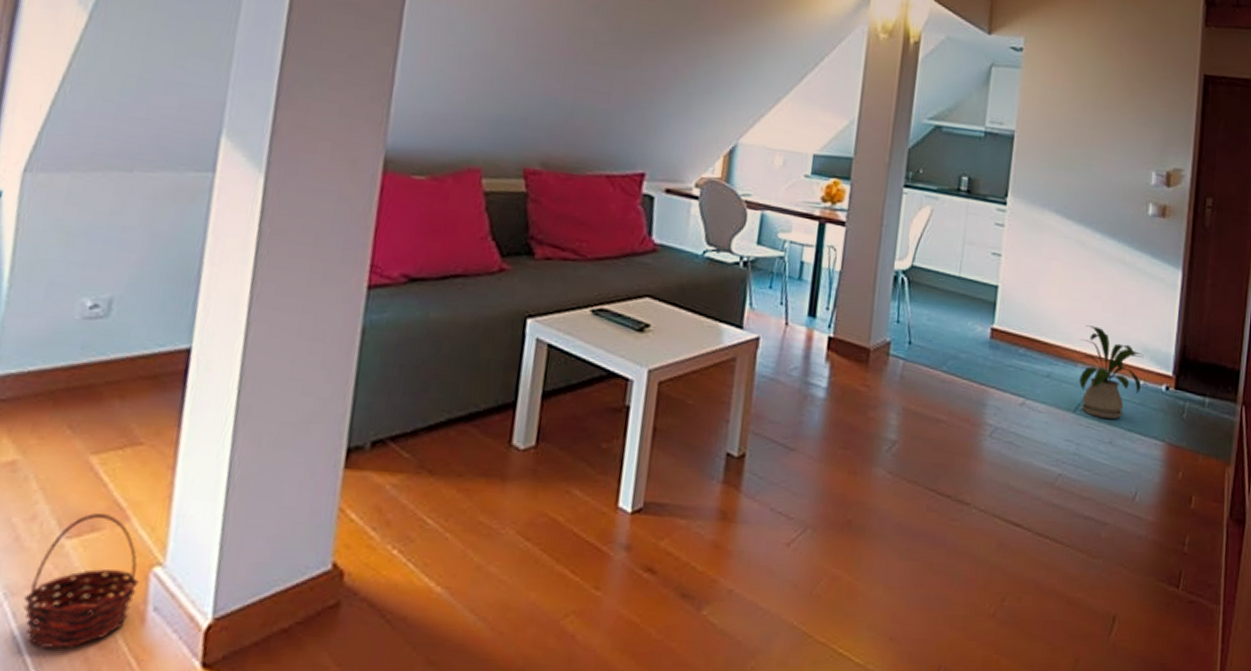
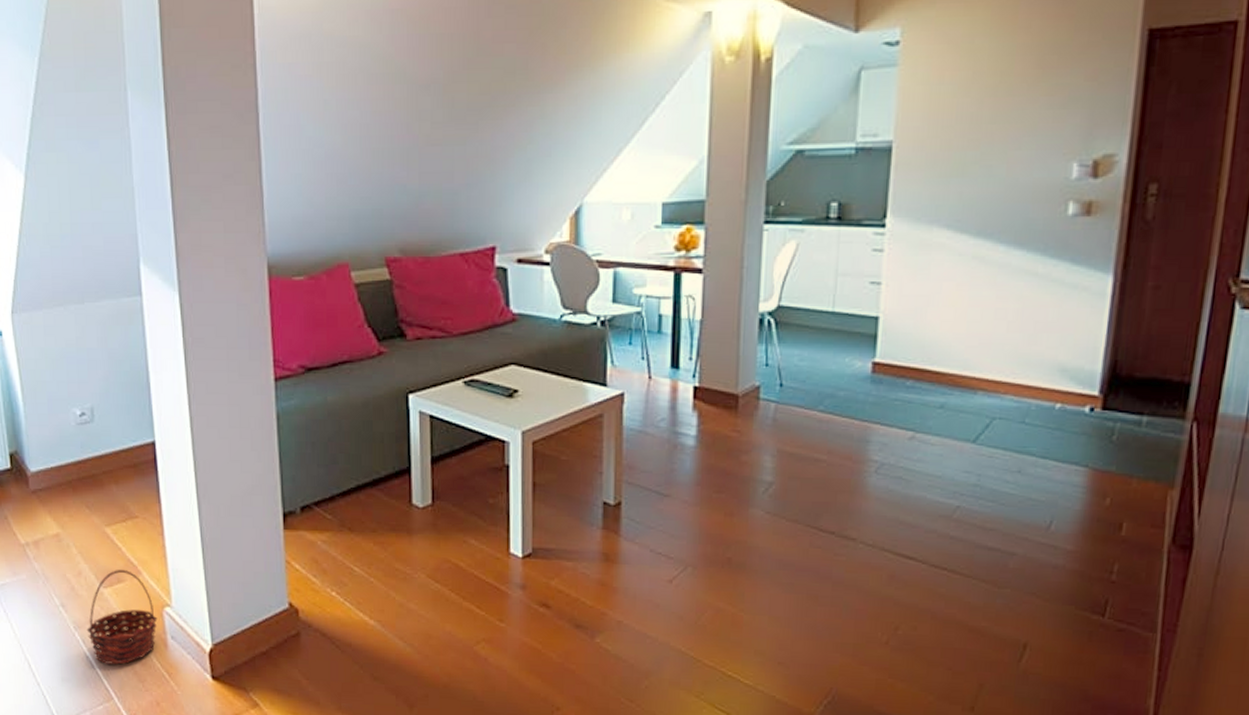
house plant: present [1079,325,1144,419] -> none [979,349,1062,446]

